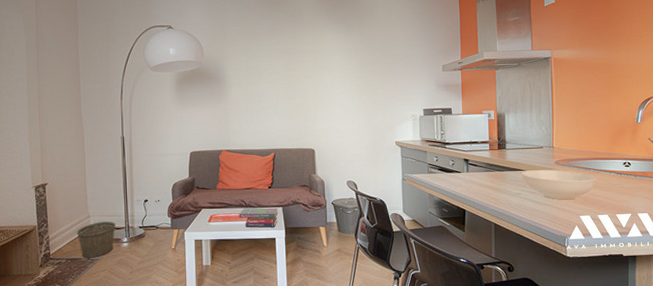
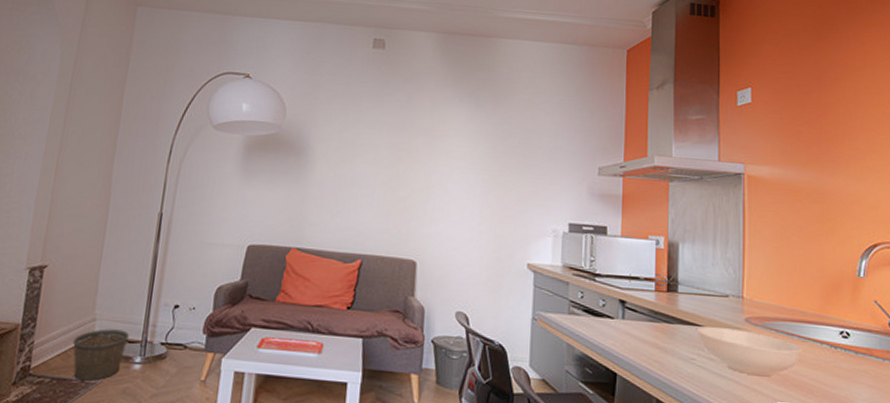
books: present [239,207,278,228] -> none [301,333,356,367]

